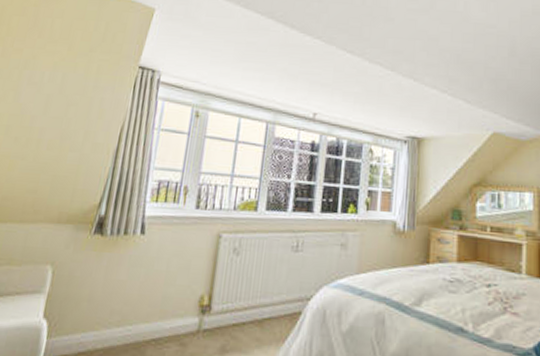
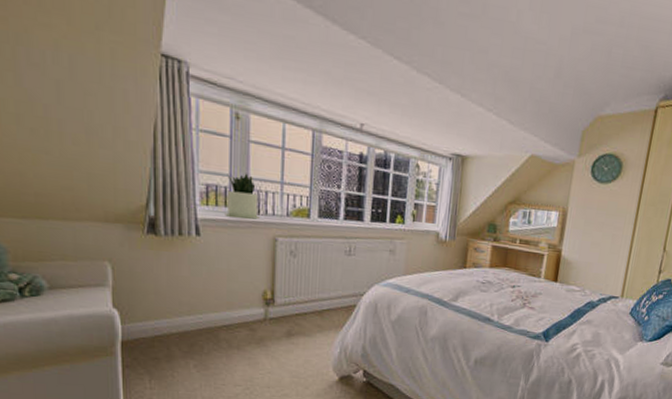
planter: none [172,167,208,216] -> present [225,173,260,220]

